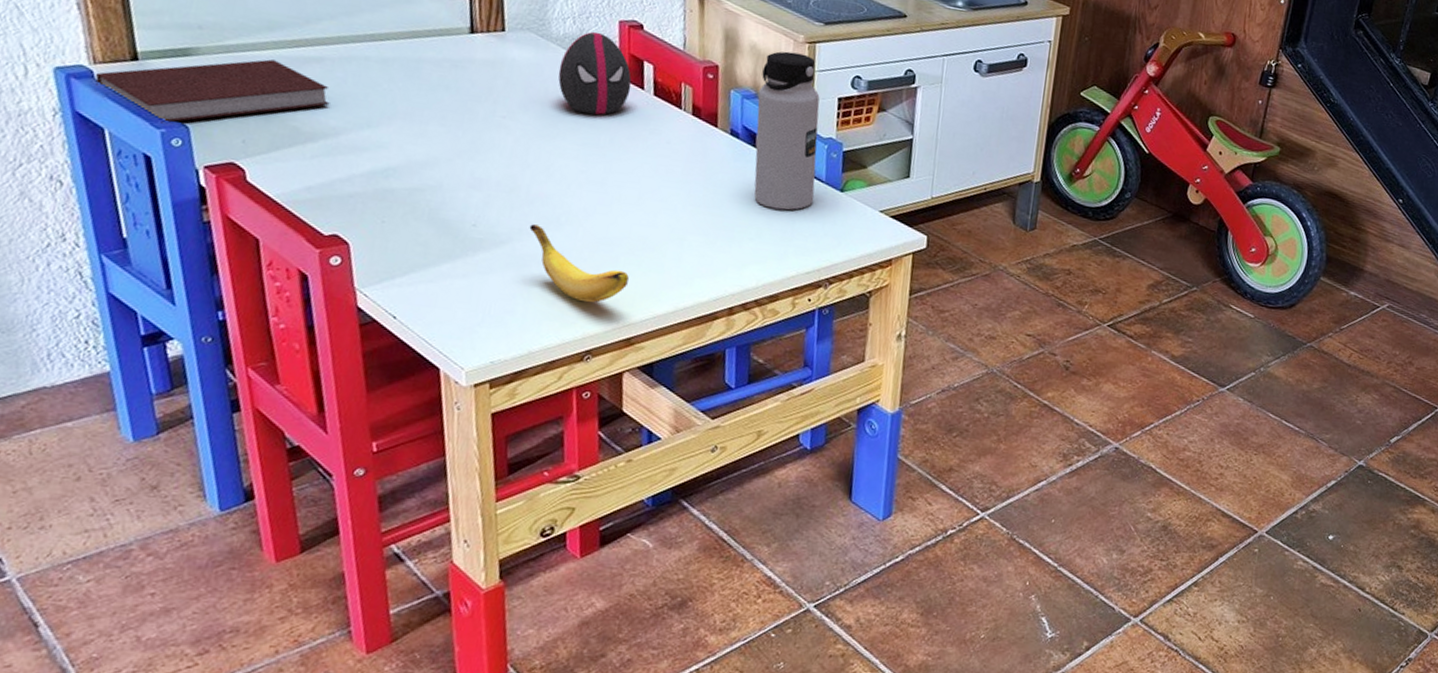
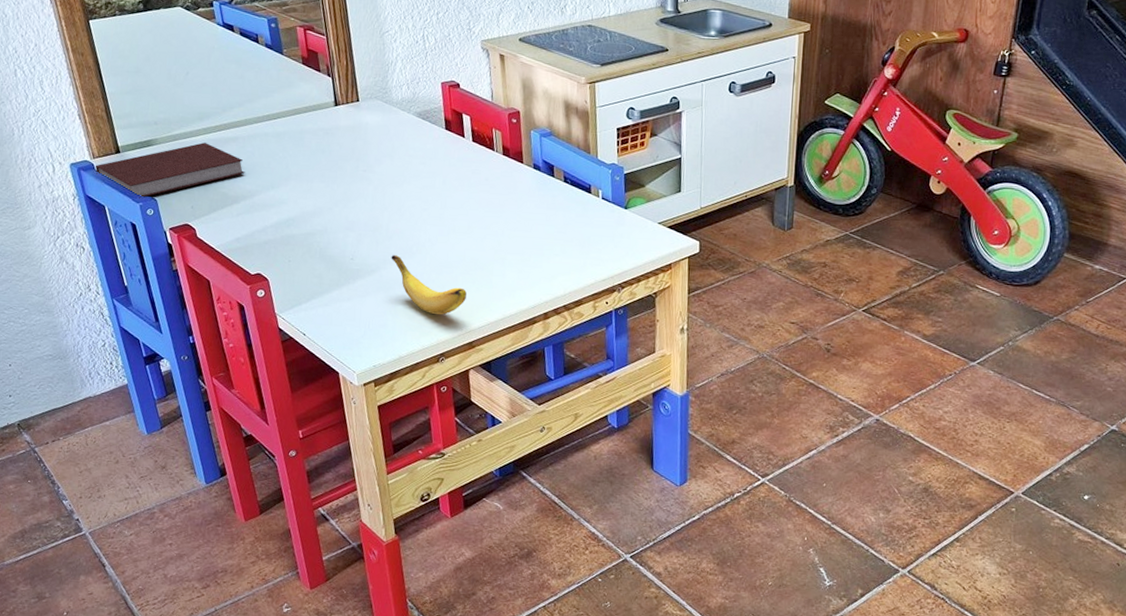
decorative egg: present [558,31,632,115] -> none [400,93,455,163]
water bottle: present [754,51,820,210] -> none [552,93,604,229]

